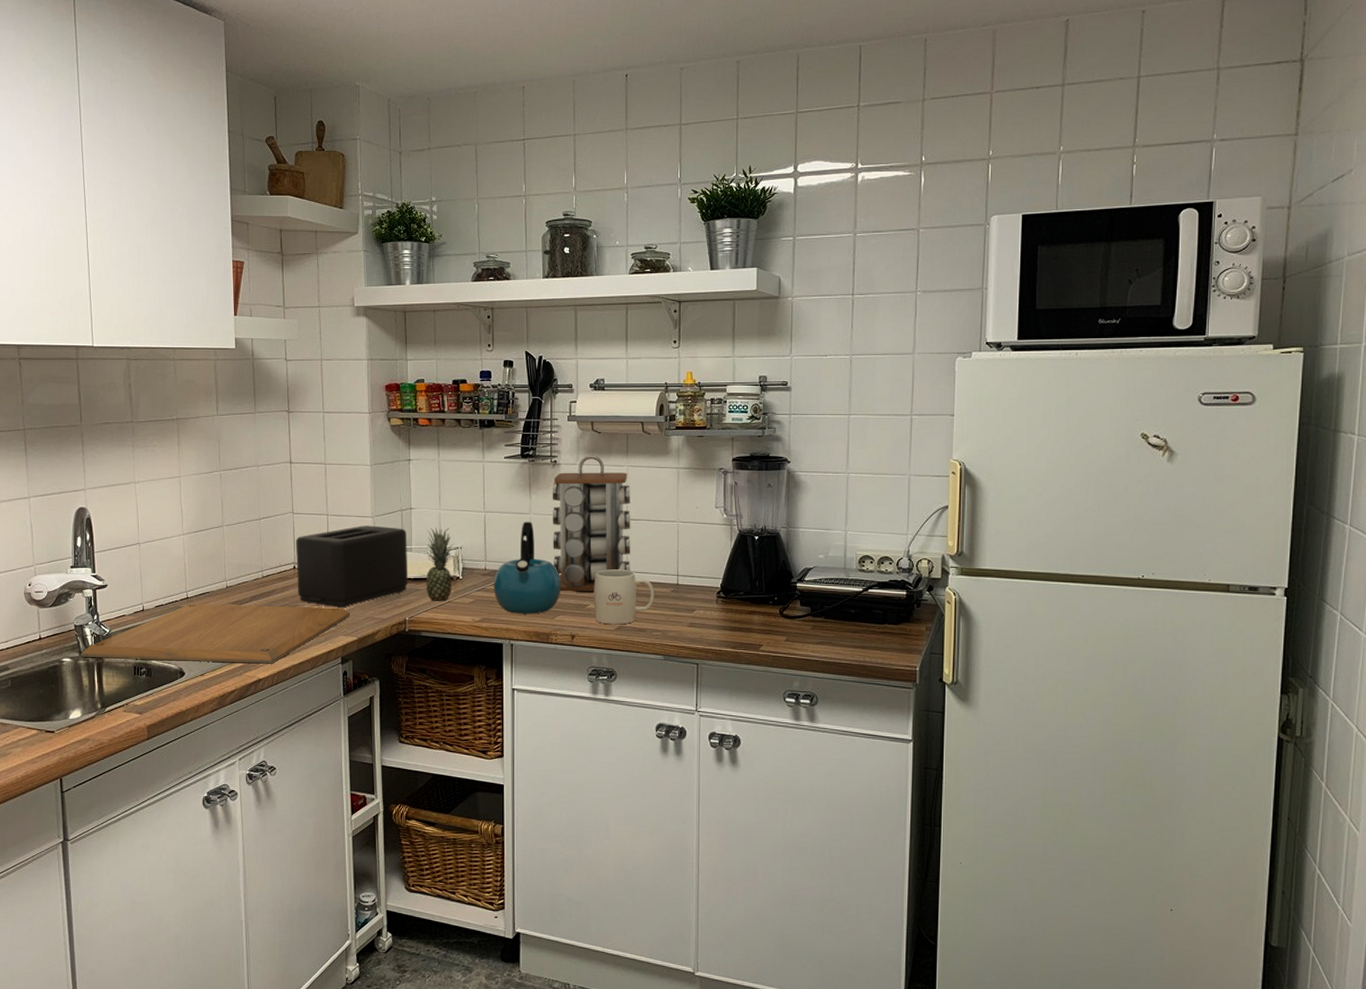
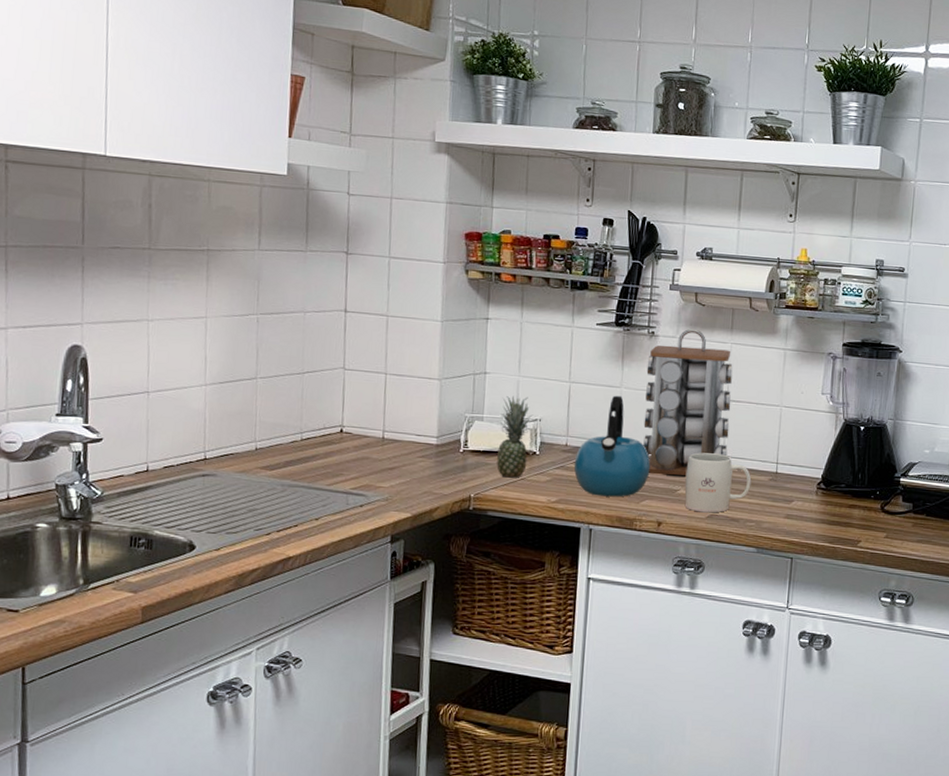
chopping board: present [81,604,351,664] -> none [61,466,406,540]
toaster: present [295,525,408,608] -> none [343,388,479,479]

